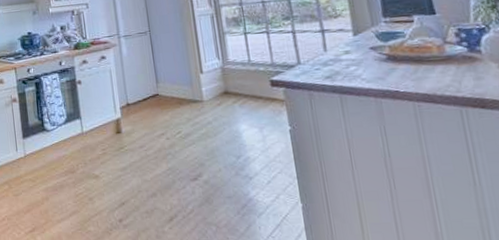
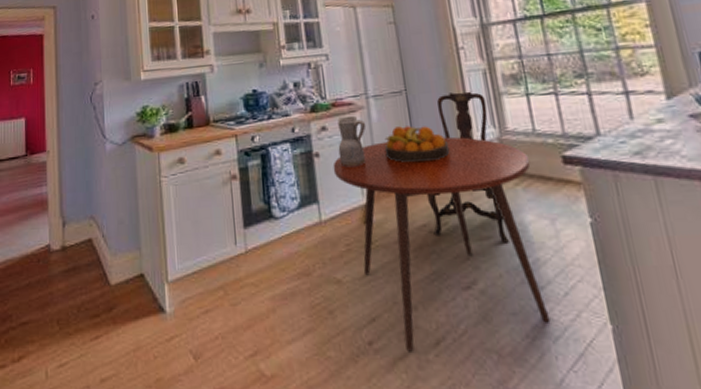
dining table: none [92,67,256,226] -> present [332,136,551,352]
ceramic pitcher: none [96,51,118,92] -> present [338,115,366,168]
fruit bowl: none [132,59,184,88] -> present [384,126,450,163]
dining chair: none [165,31,227,146] -> present [426,91,509,243]

